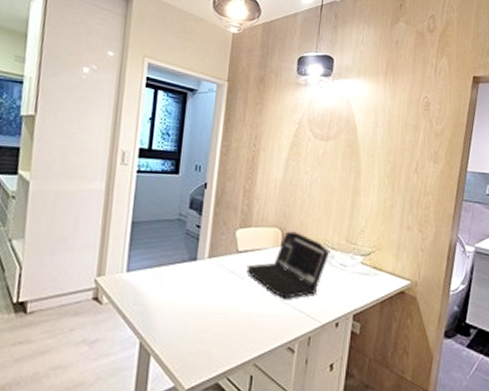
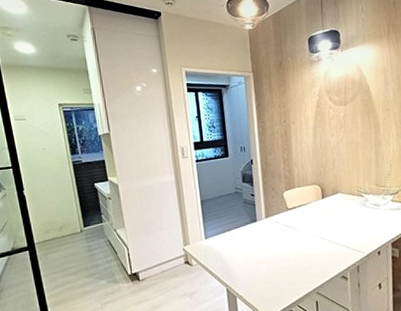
laptop: present [246,231,329,299] -> none [297,185,363,240]

